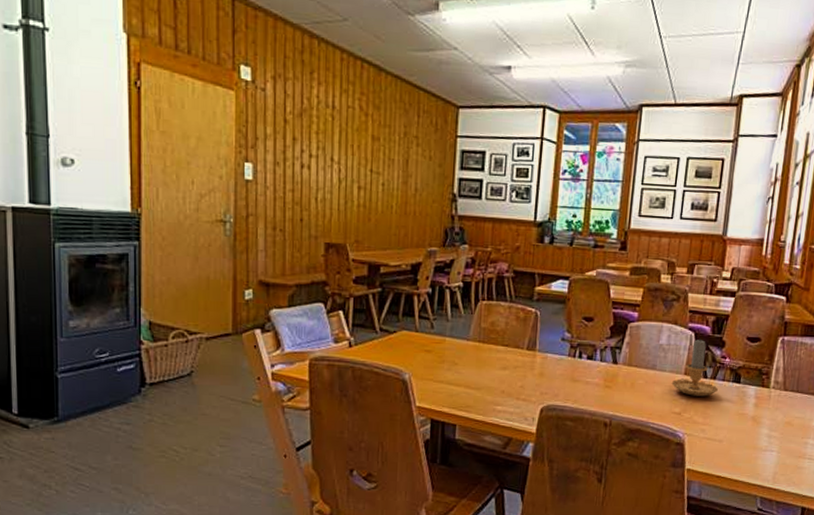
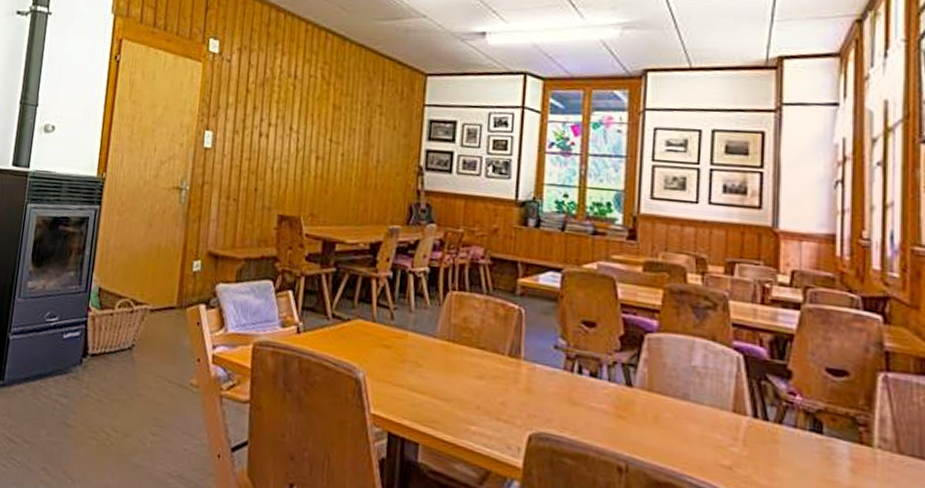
candle: present [671,337,718,397] -> none [713,362,787,448]

